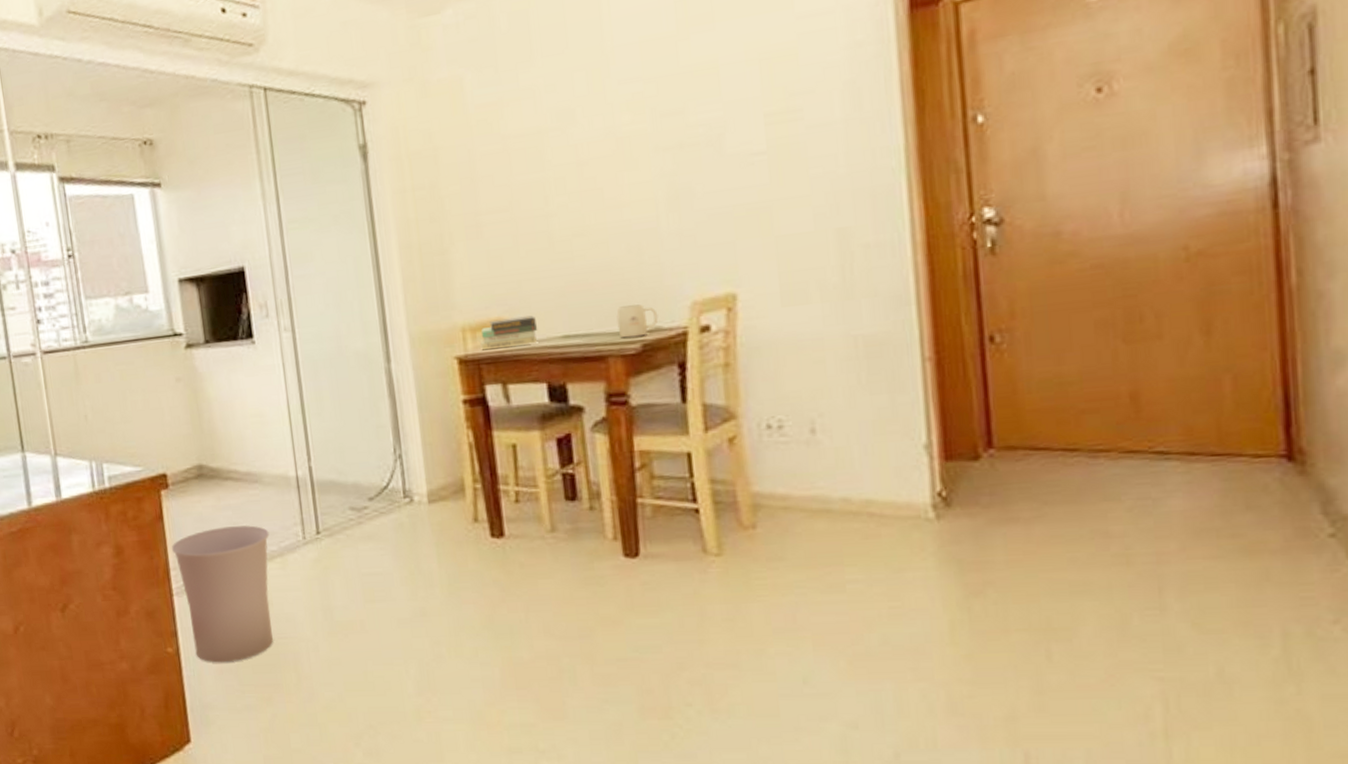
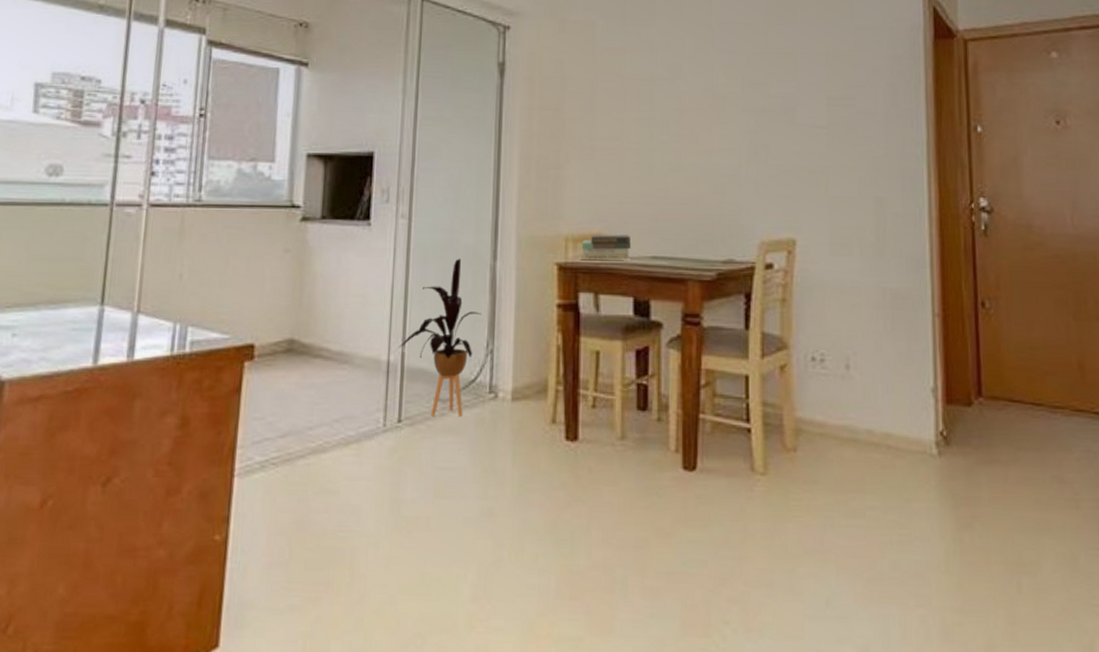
waste bin: present [171,525,273,663] -> none [242,406,350,556]
house plant: none [305,365,383,526] -> present [399,258,481,418]
mug: present [616,303,659,338] -> none [698,236,732,266]

